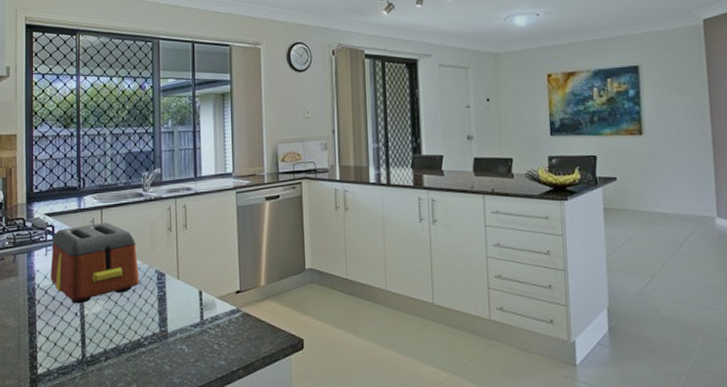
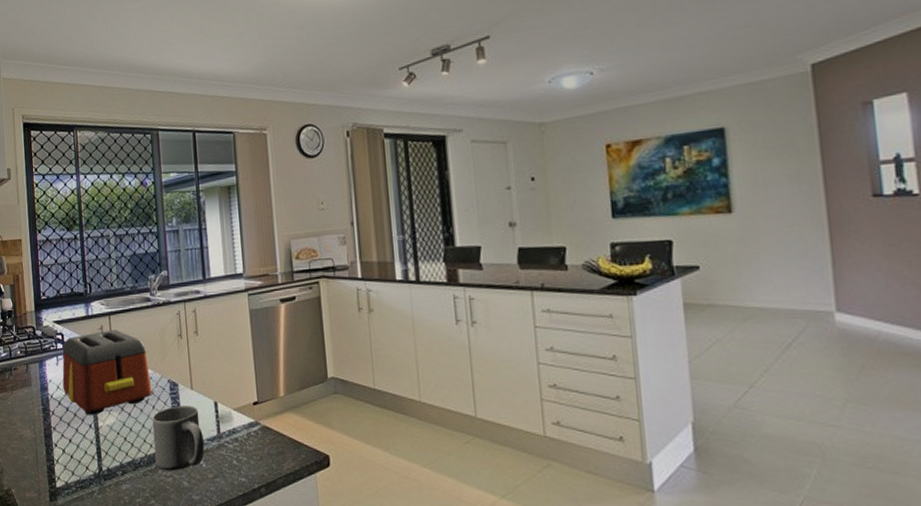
mug: none [138,294,187,356] -> present [152,406,204,471]

